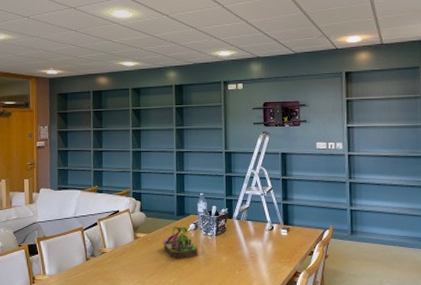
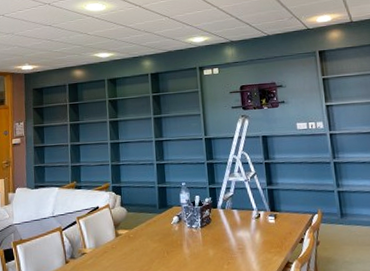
plant: present [163,226,198,259] -> none [145,220,184,256]

